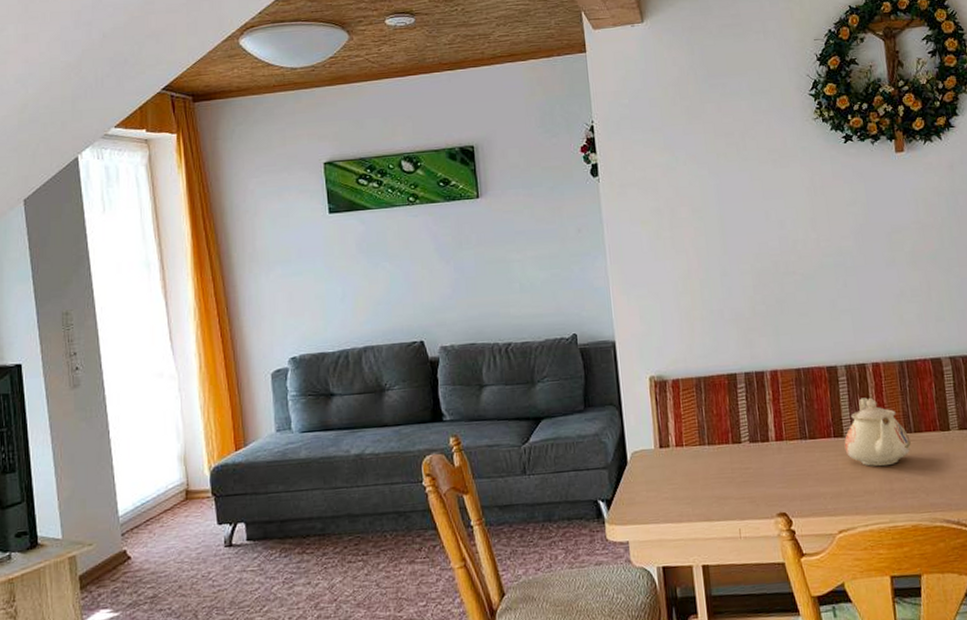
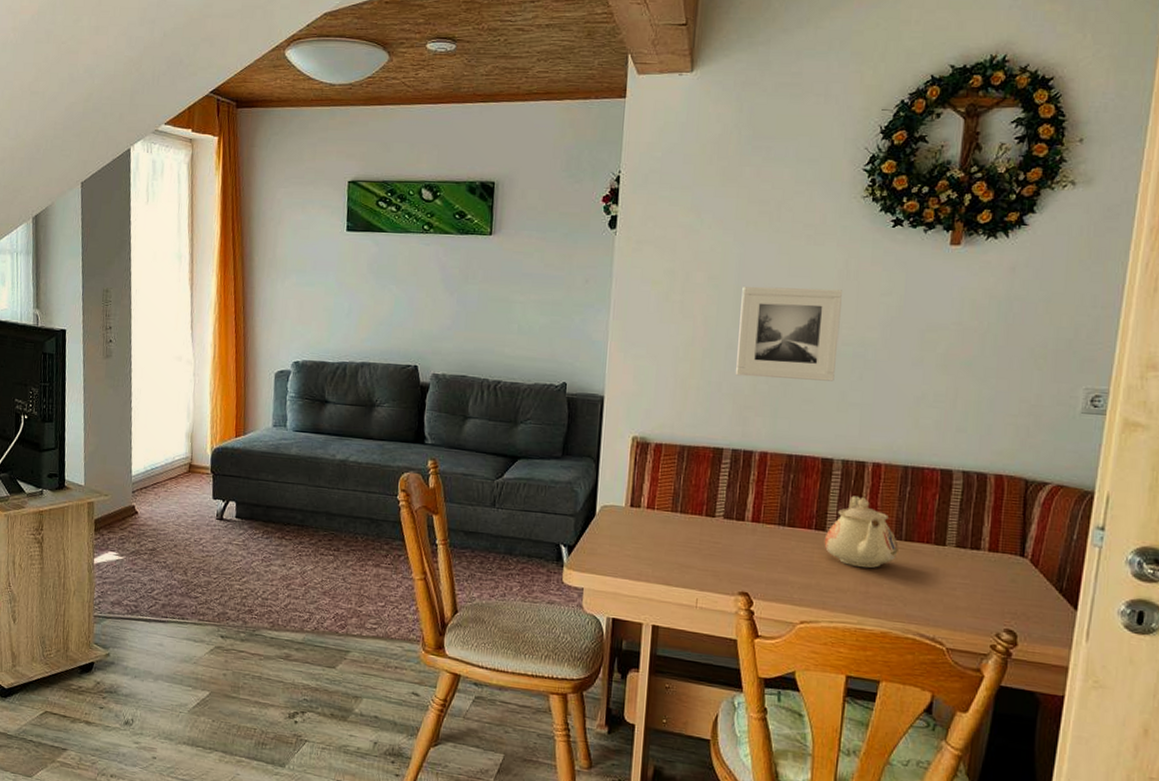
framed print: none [725,206,823,301] -> present [736,286,842,382]

